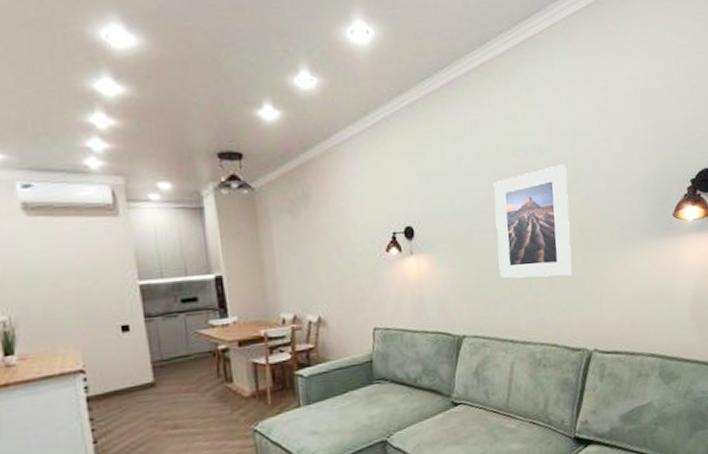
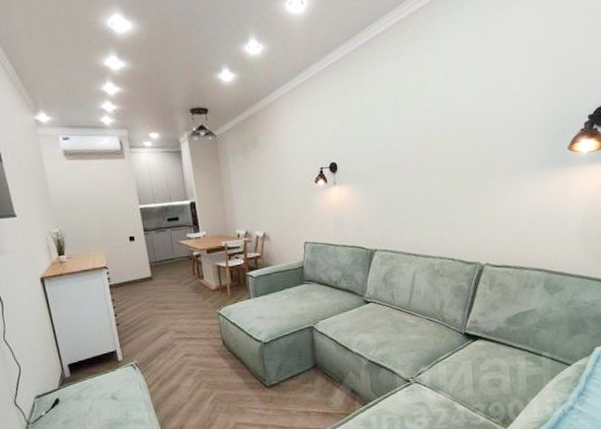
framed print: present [493,164,572,279] -> none [404,106,470,204]

